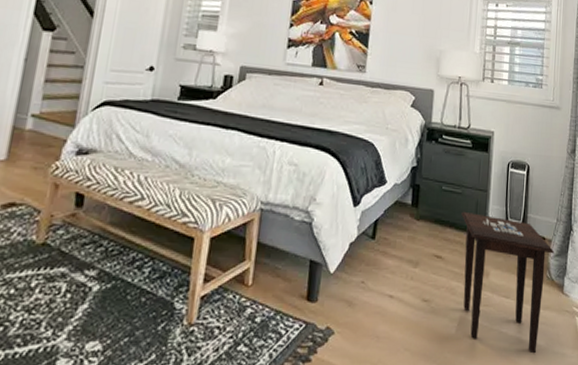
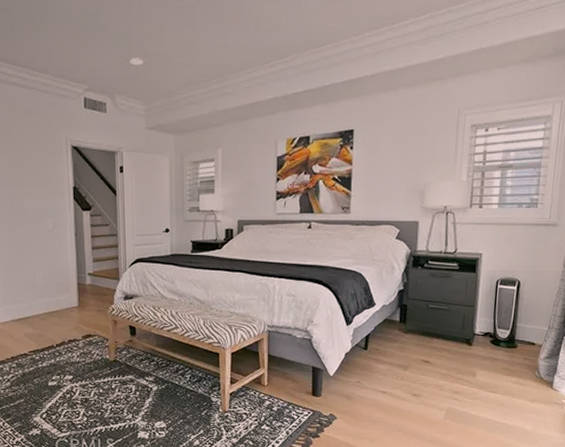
side table: present [461,211,555,354] -> none [448,324,545,436]

